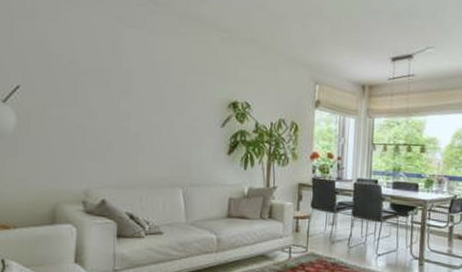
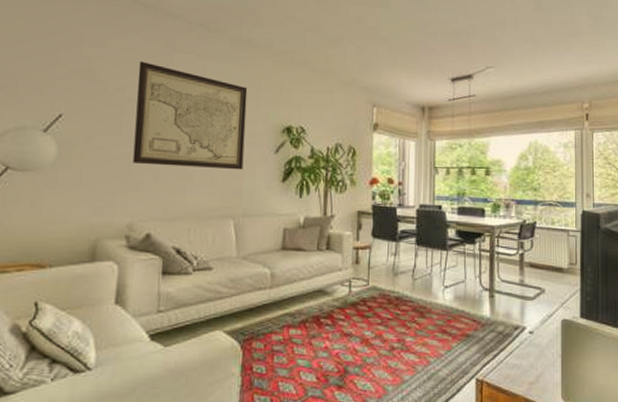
wall art: none [87,35,196,143] -> present [132,61,248,170]

